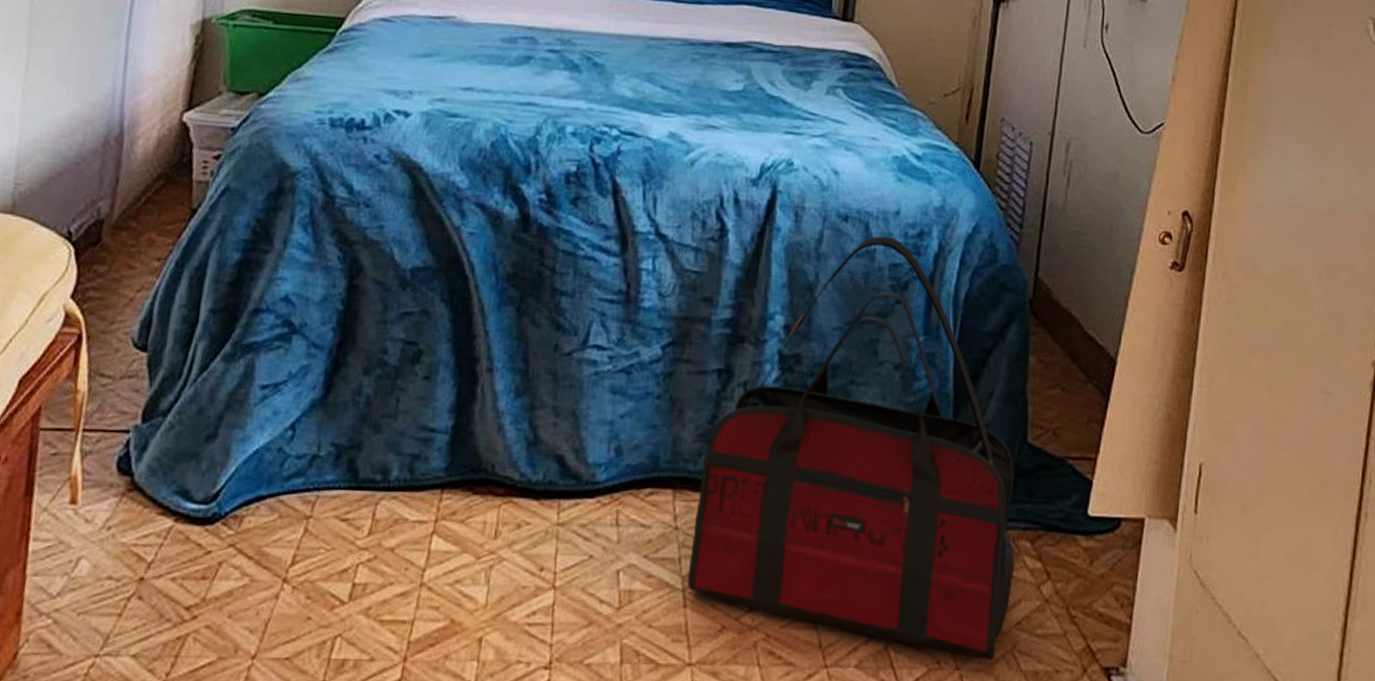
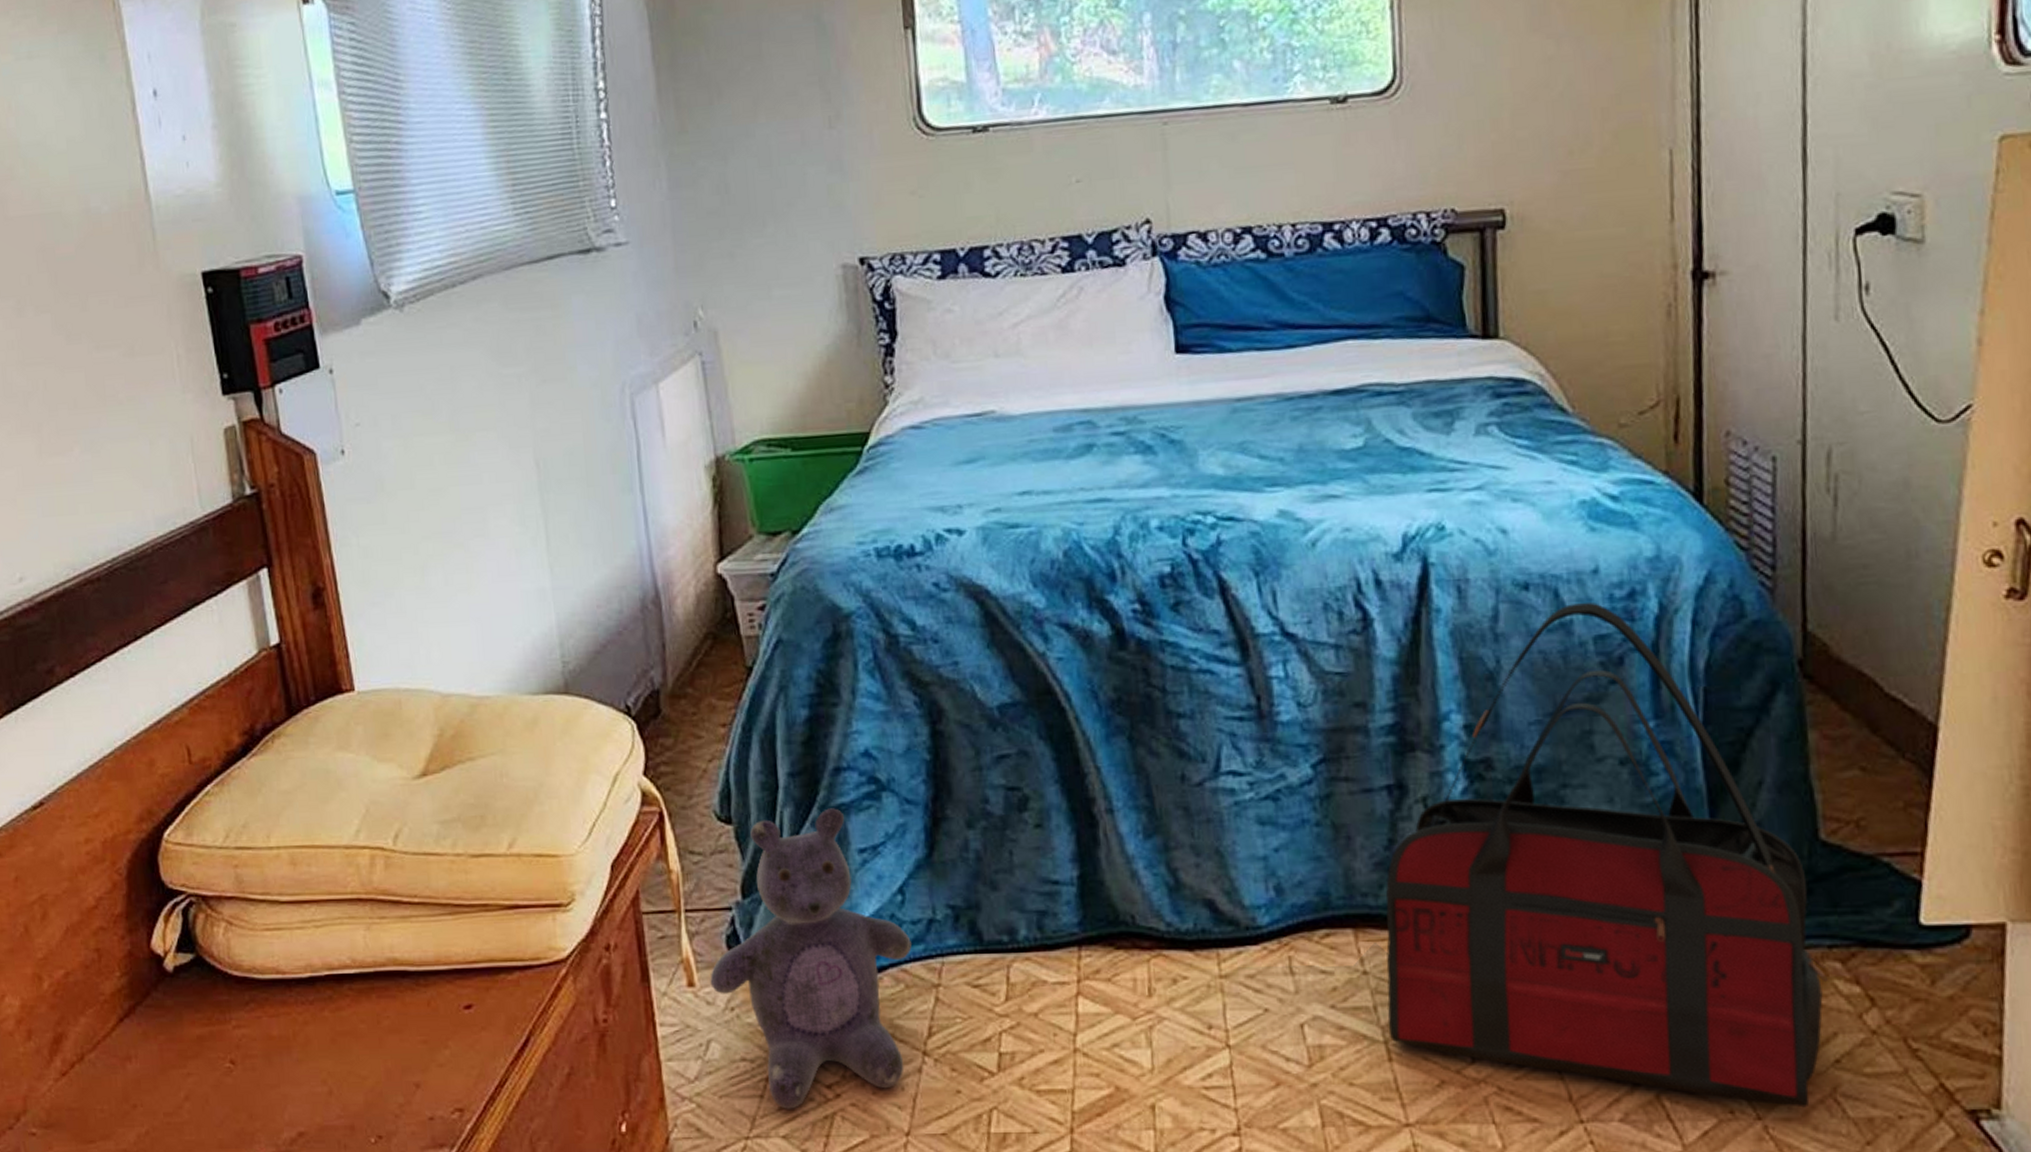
stuffed animal: none [93,345,293,629] -> present [710,808,912,1109]

